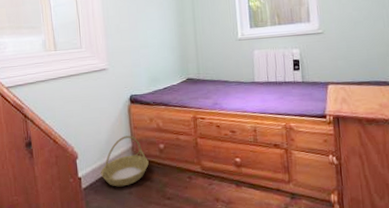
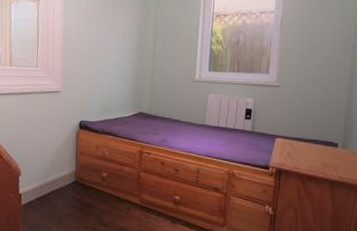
basket: present [101,135,149,187] -> none [42,159,90,208]

